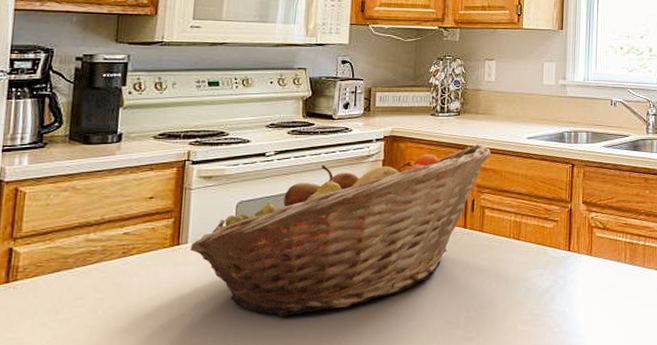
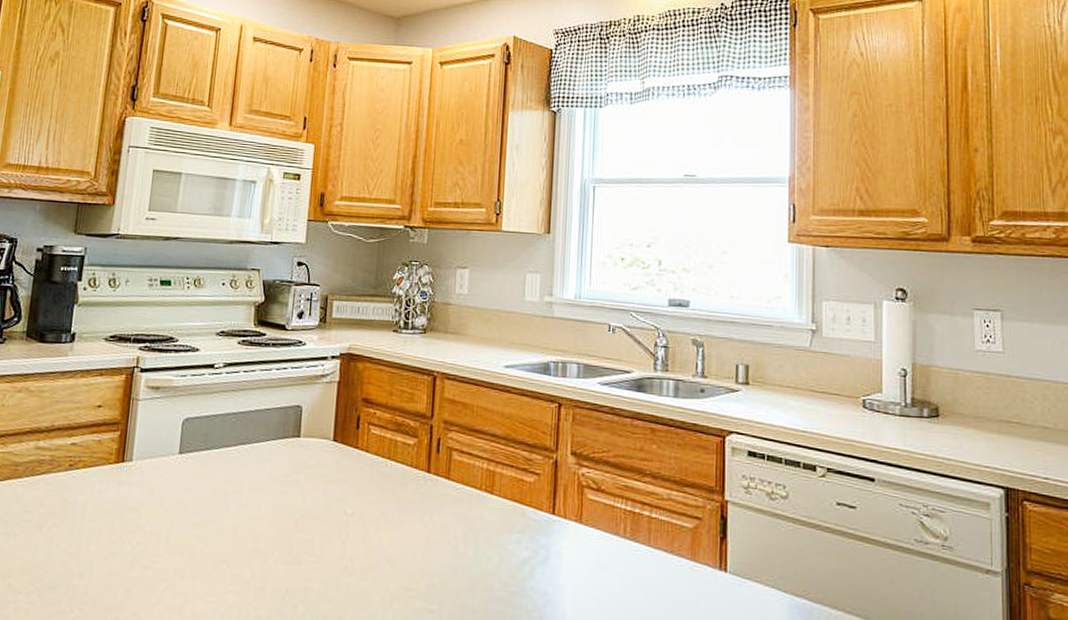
fruit basket: present [190,144,491,318] -> none [134,370,461,558]

